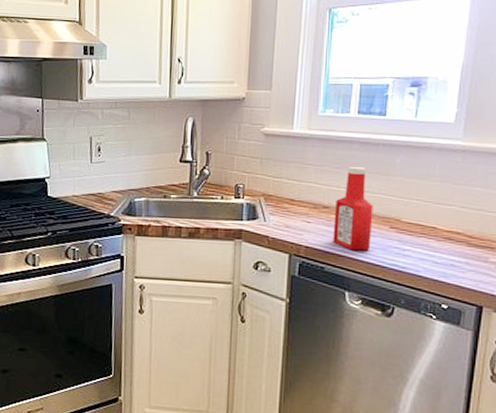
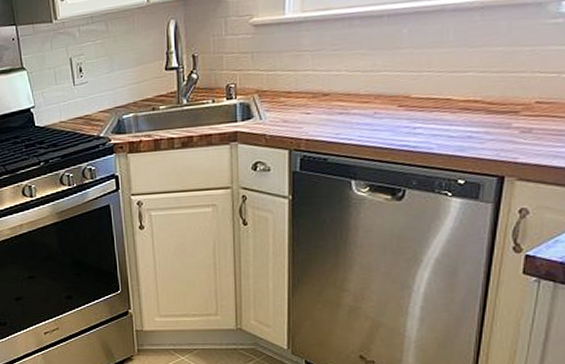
ketchup bottle: present [333,167,373,251] -> none [335,45,379,137]

